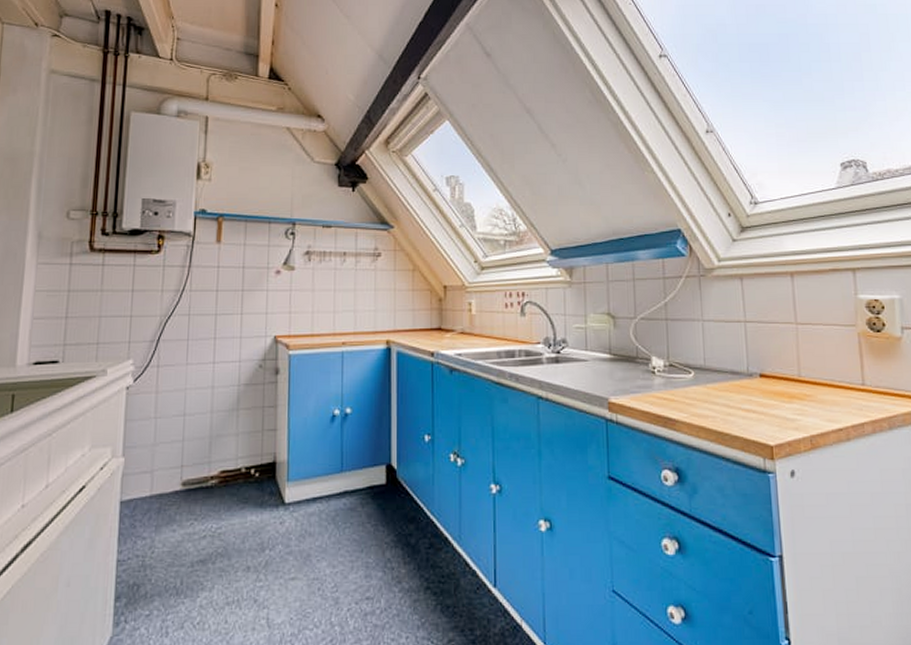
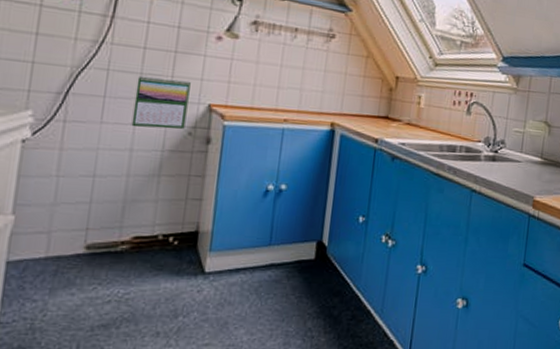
calendar: none [211,315,257,365] -> present [131,75,191,129]

